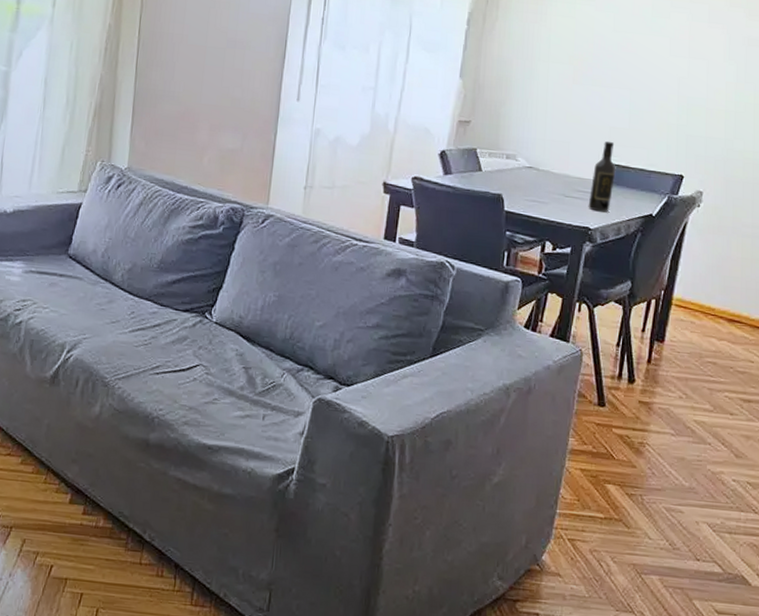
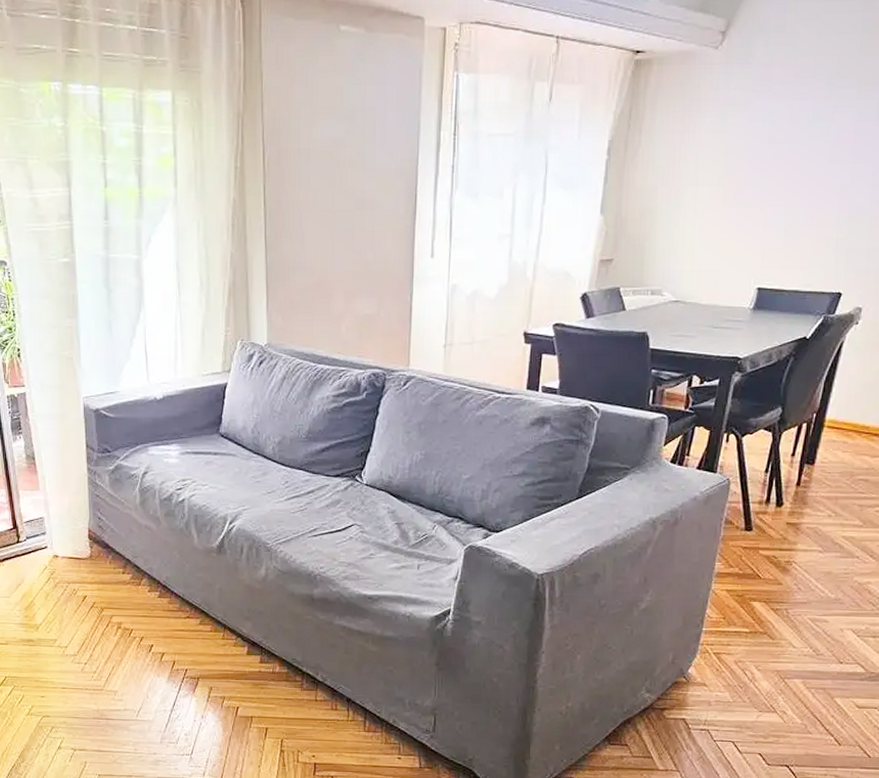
wine bottle: present [588,141,616,212] -> none [737,264,769,340]

